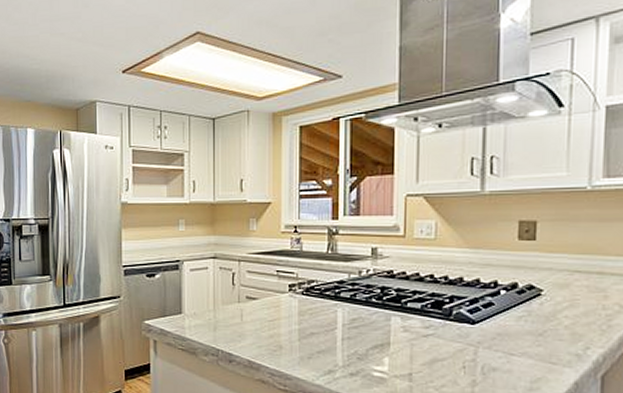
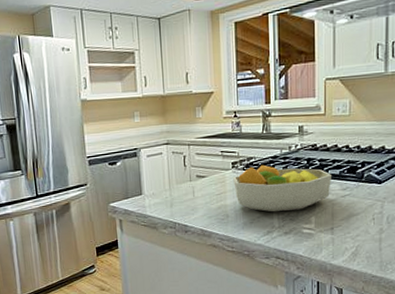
fruit bowl: none [288,290,411,348] -> present [232,164,331,212]

